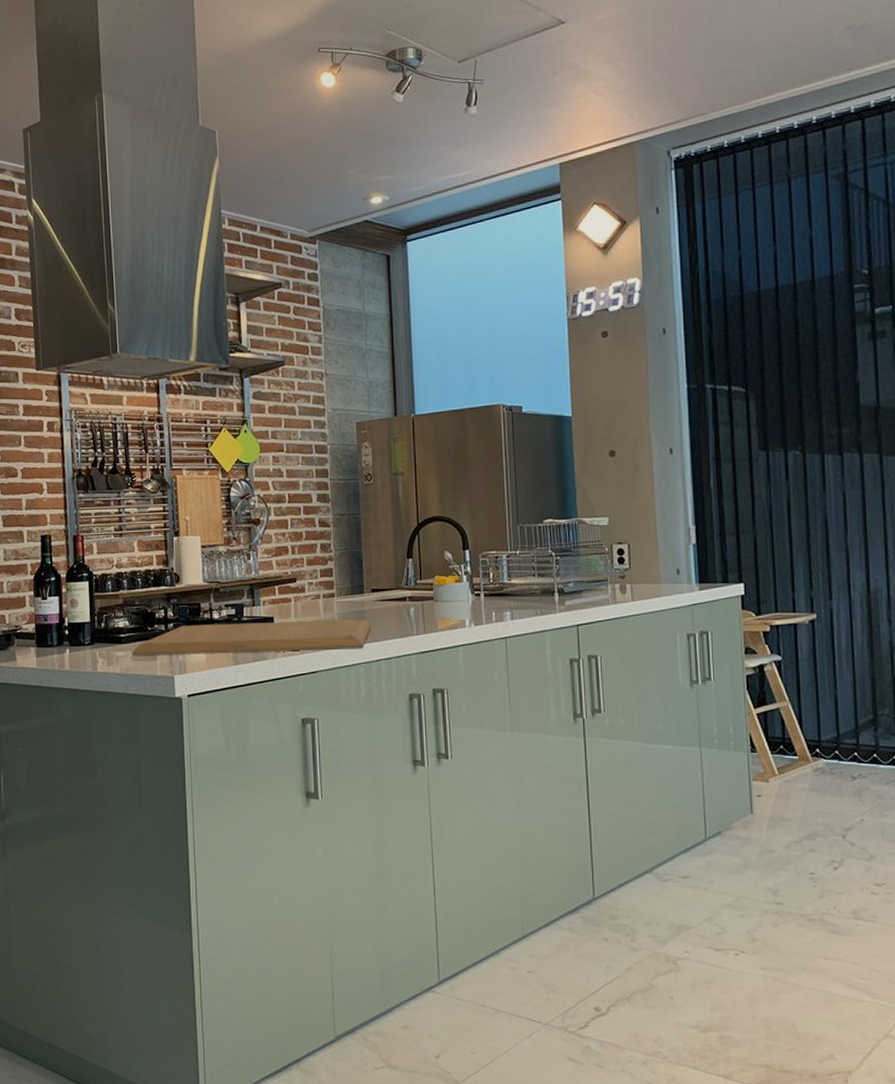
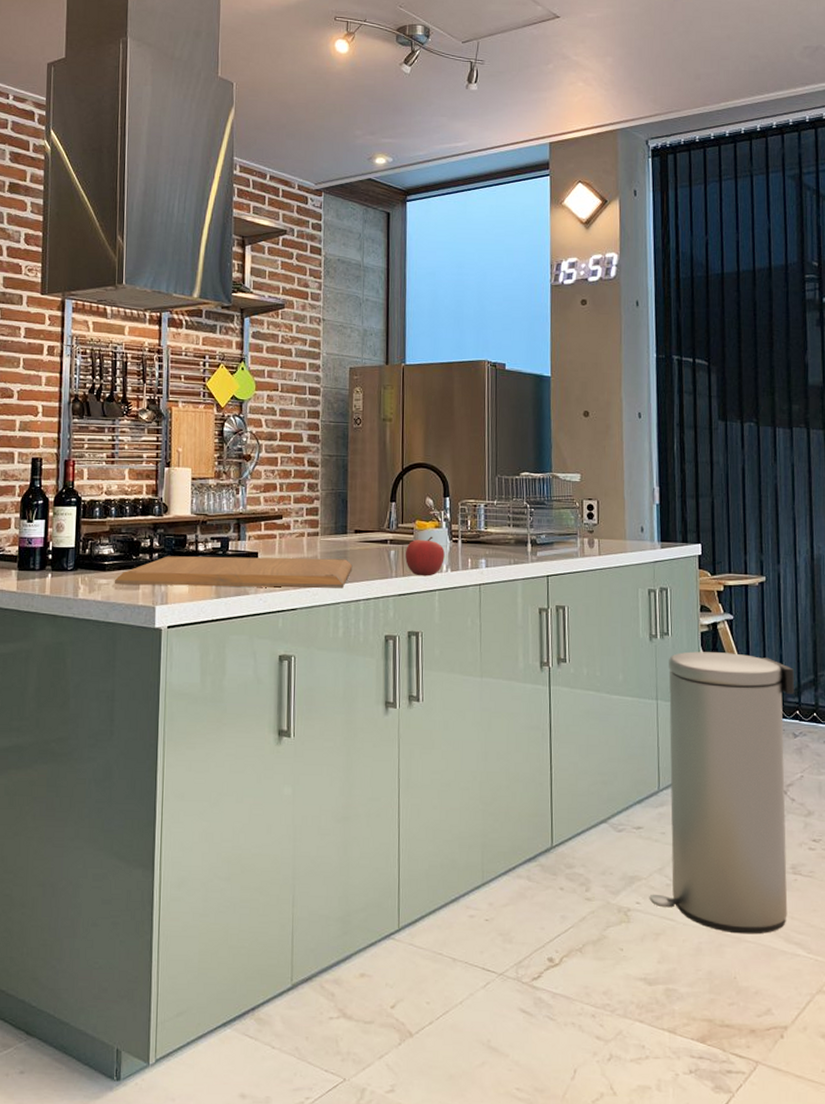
fruit: none [426,591,467,633] -> present [405,536,445,577]
pedal bin: none [699,695,852,981] -> present [649,651,795,934]

